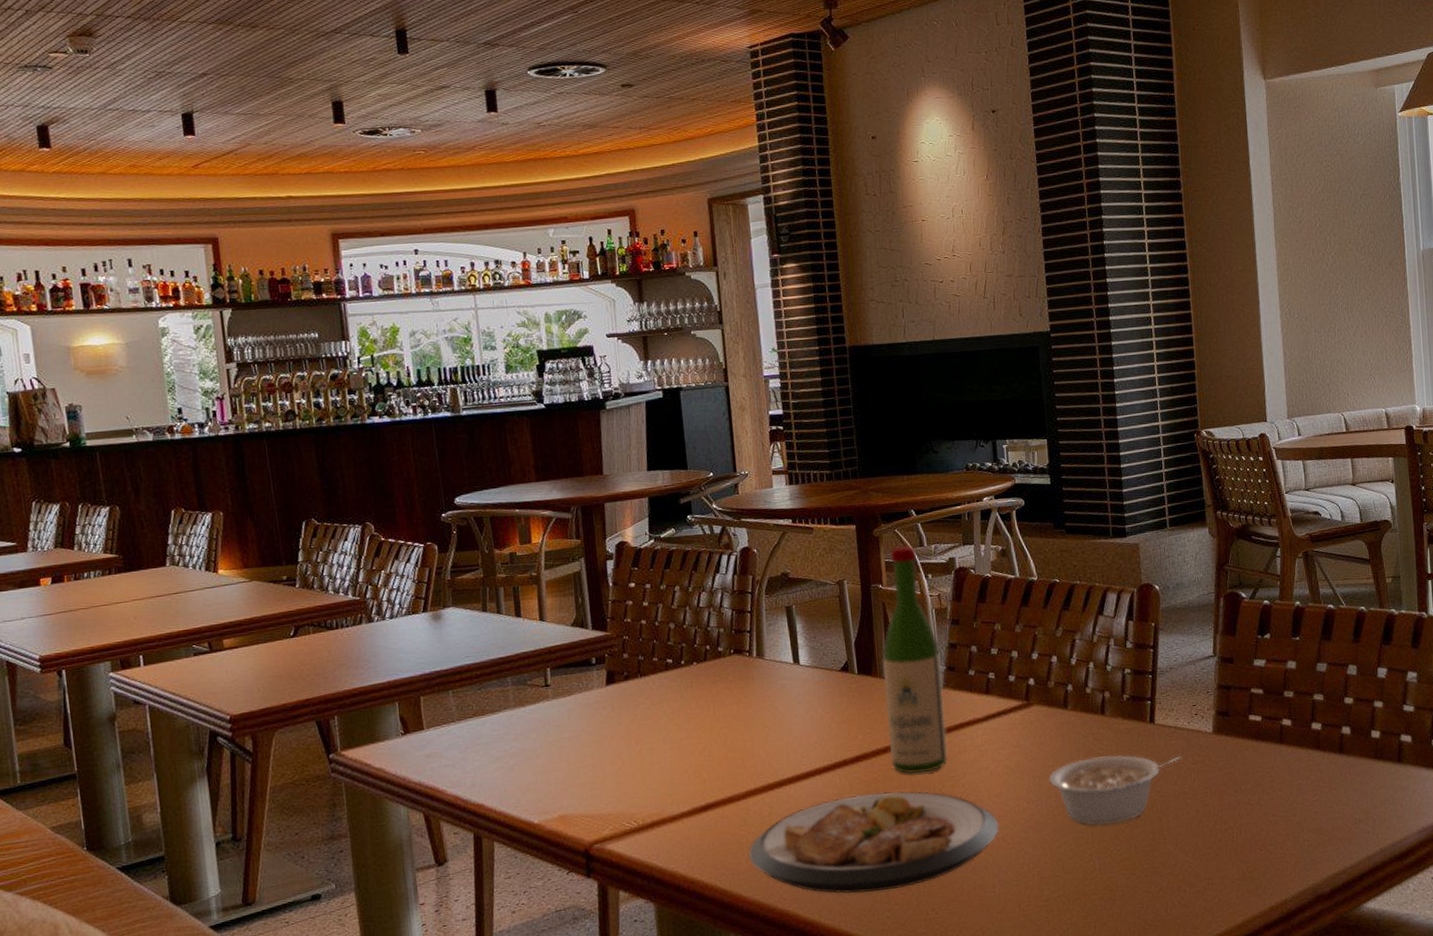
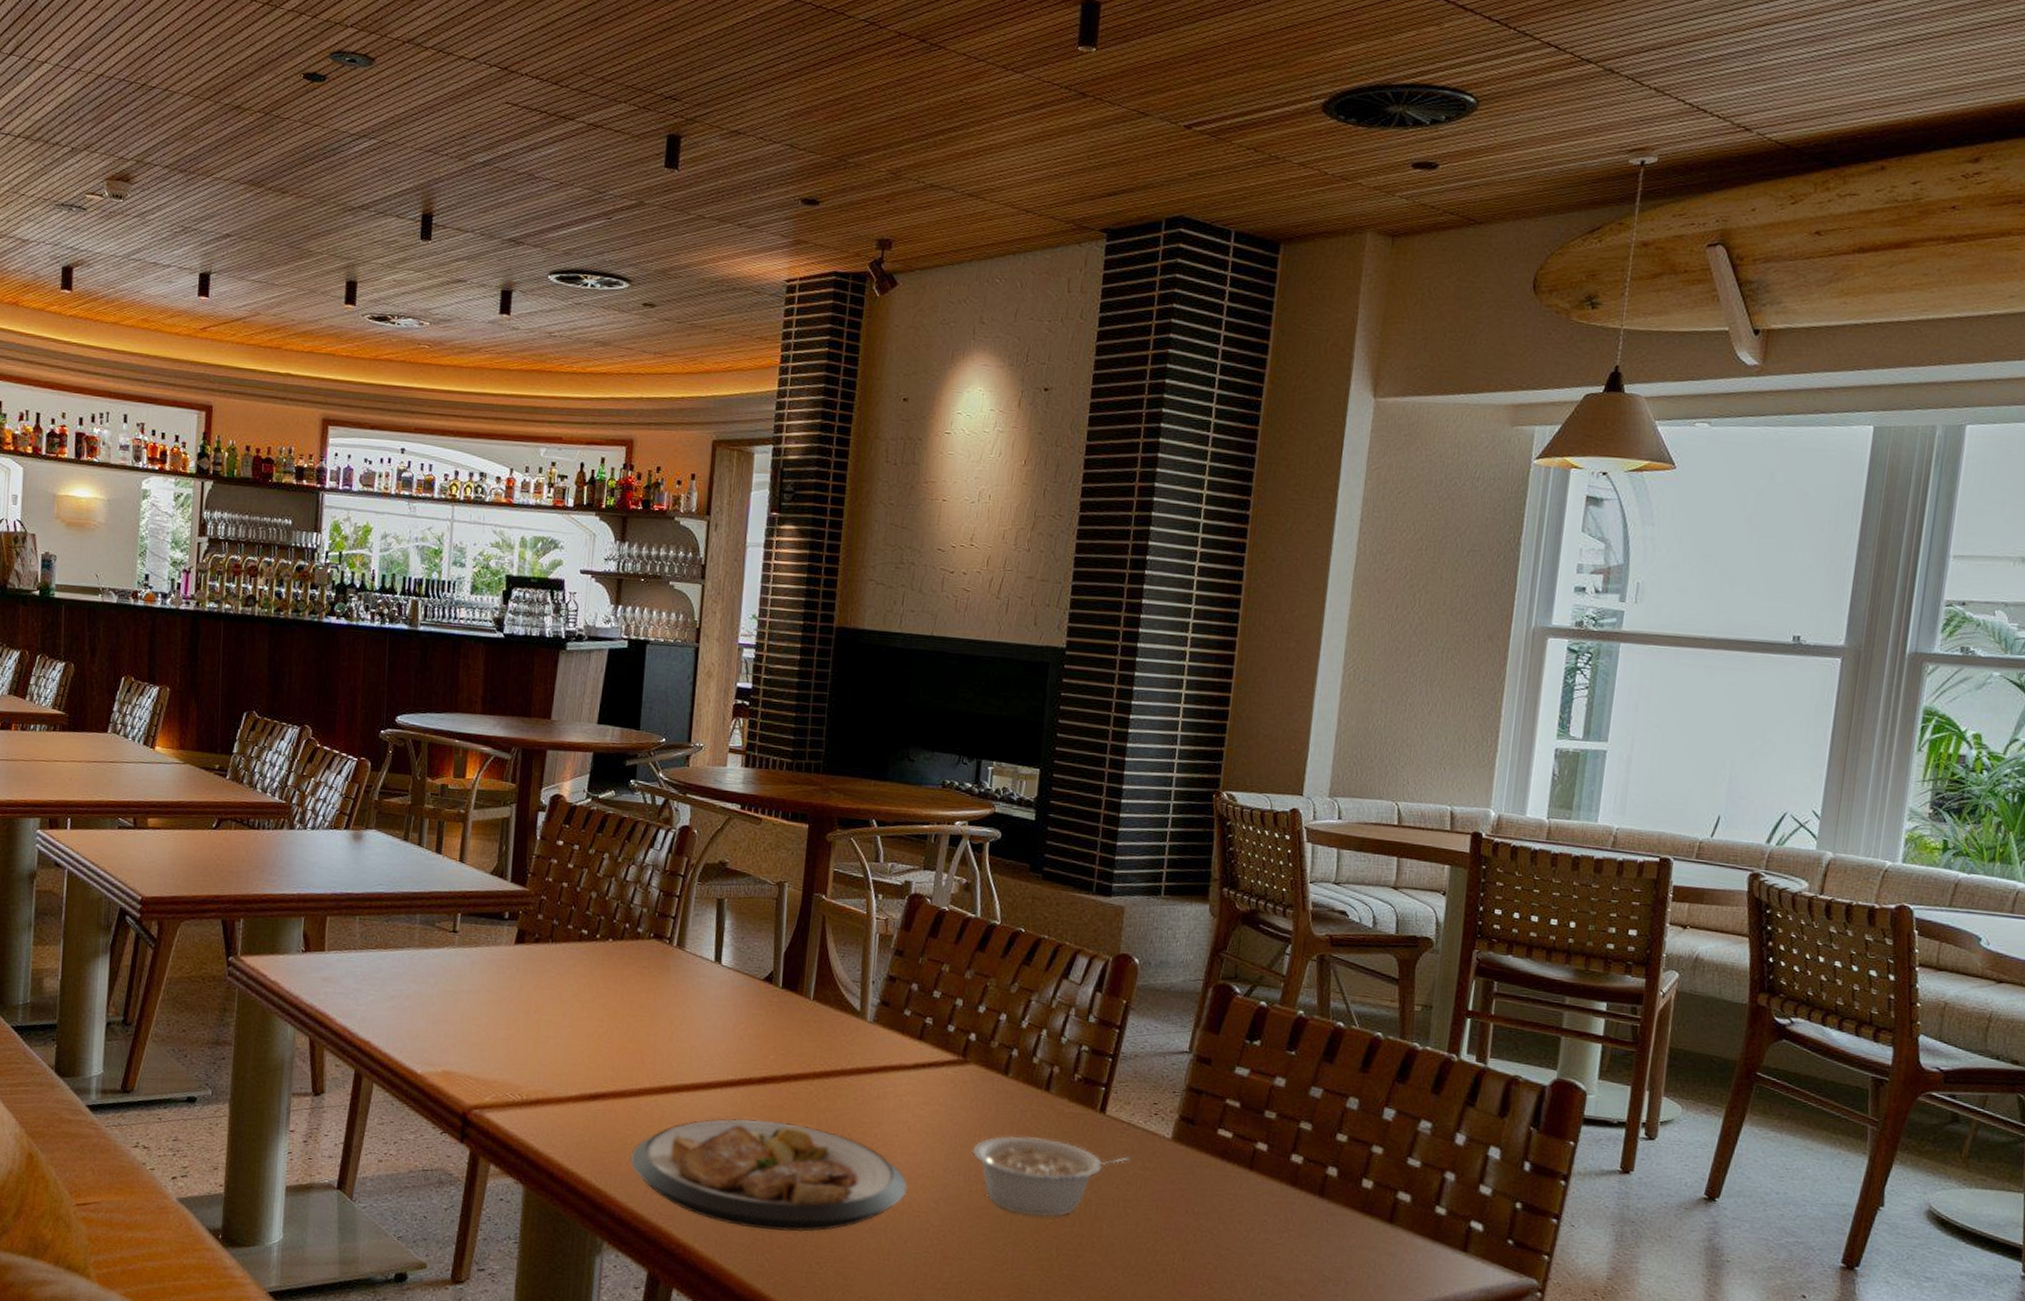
wine bottle: present [882,545,948,775] -> none [800,857,877,1113]

